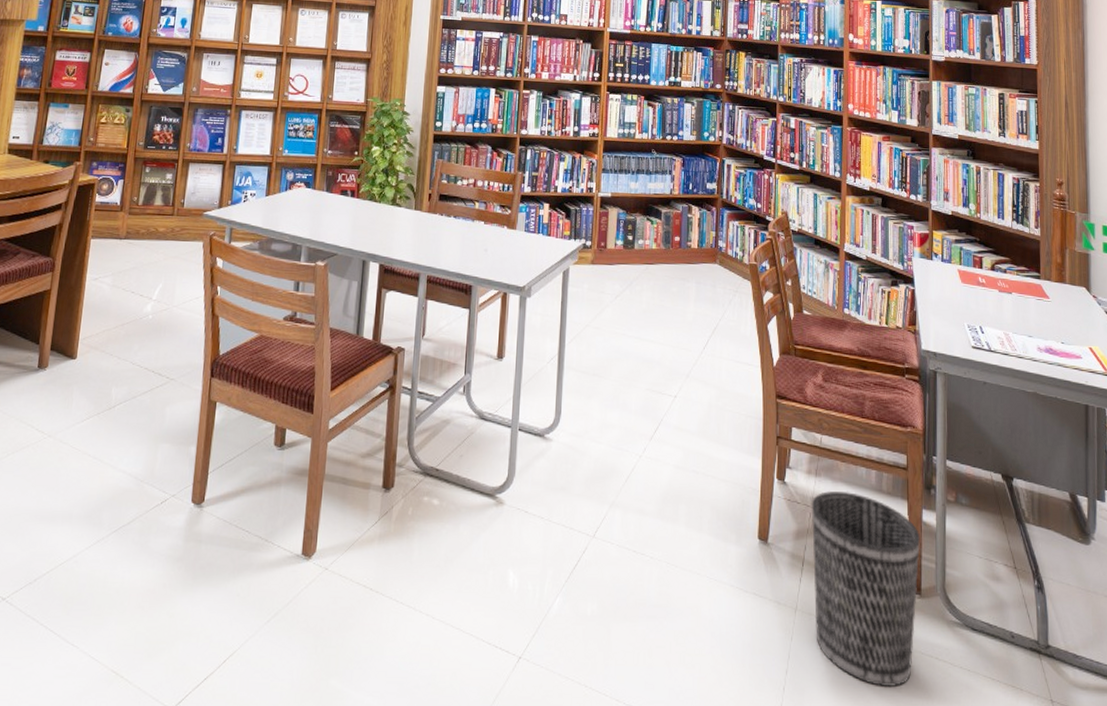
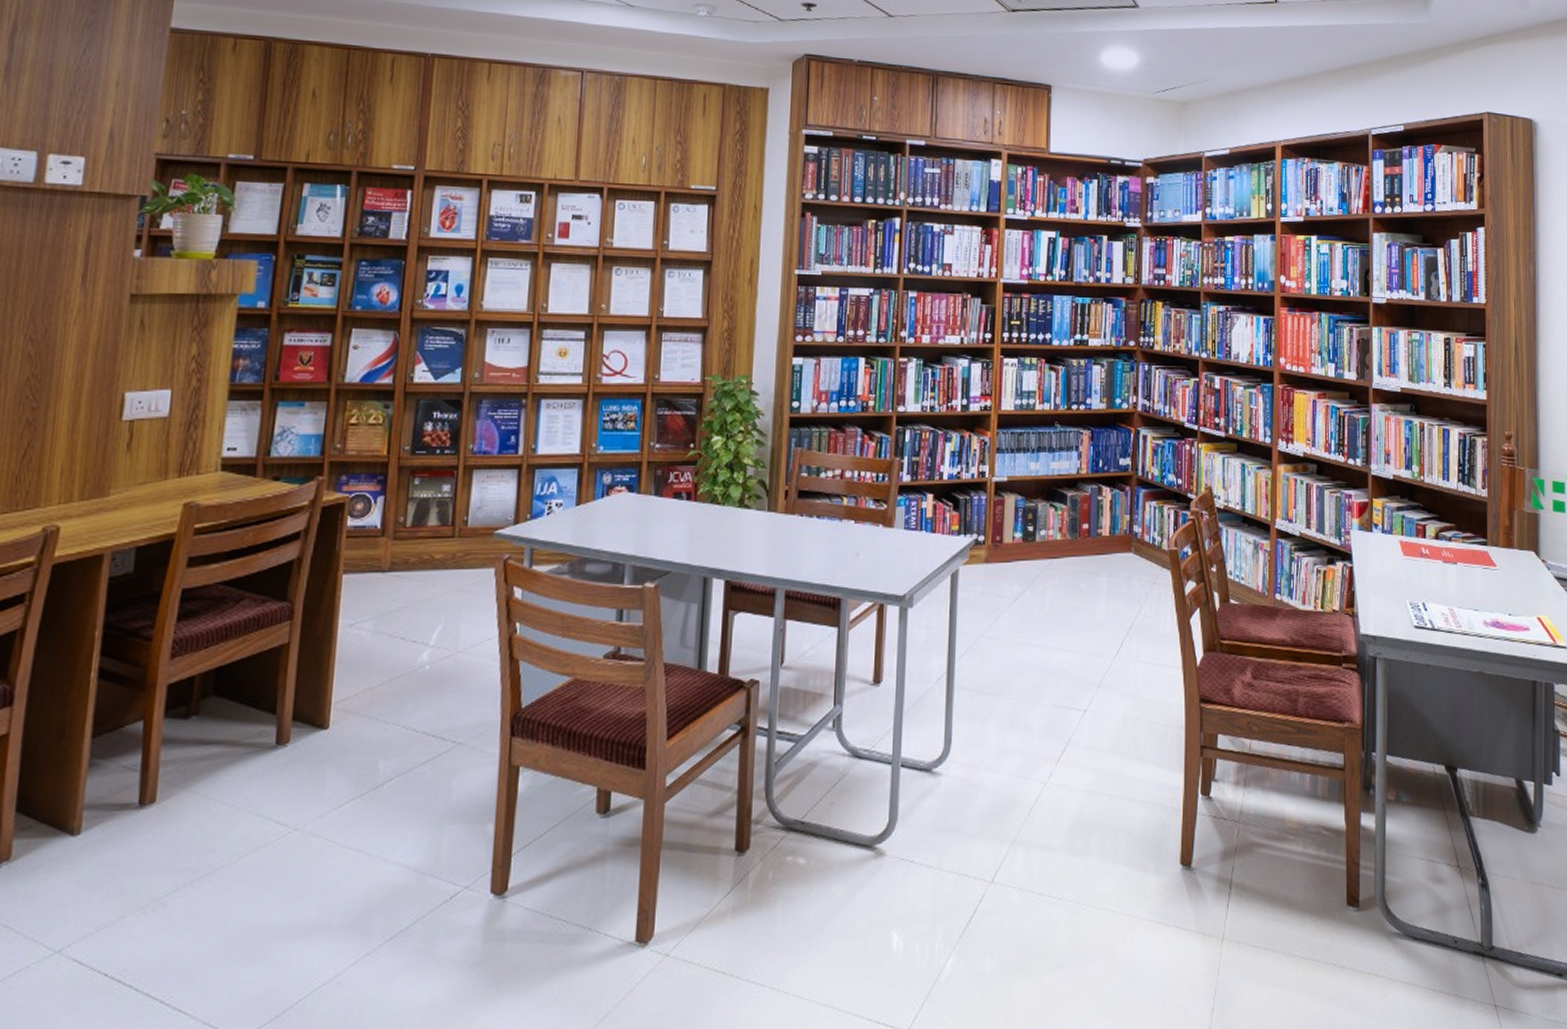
wastebasket: present [812,490,920,687] -> none [1240,801,1358,1013]

